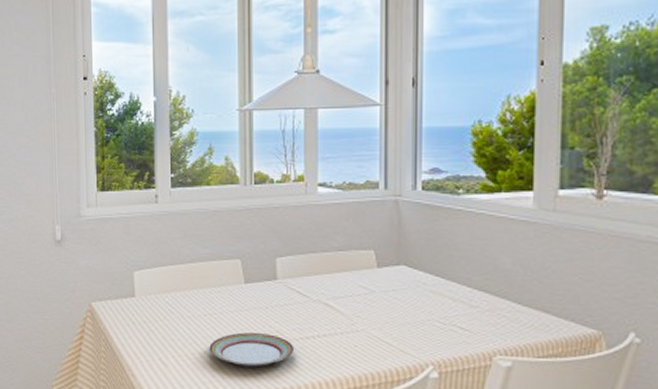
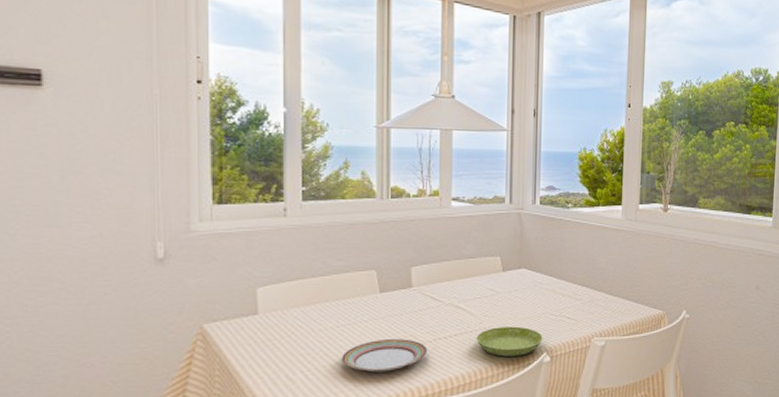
saucer: none [347,331,429,367] -> present [476,326,543,357]

